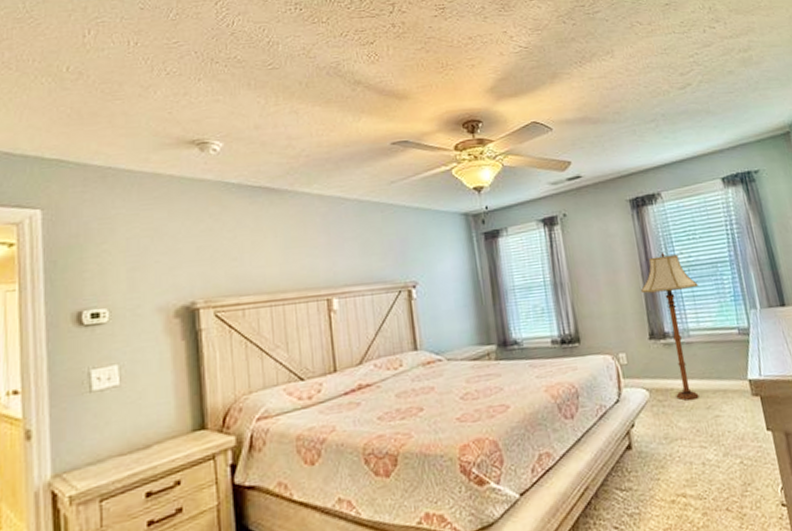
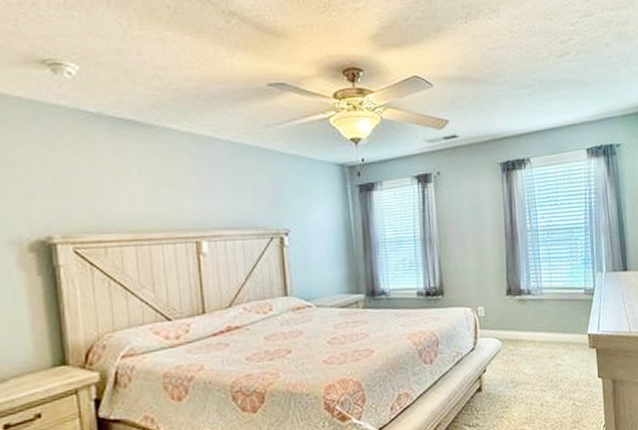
floor lamp: present [641,253,699,401] -> none [503,216,555,350]

